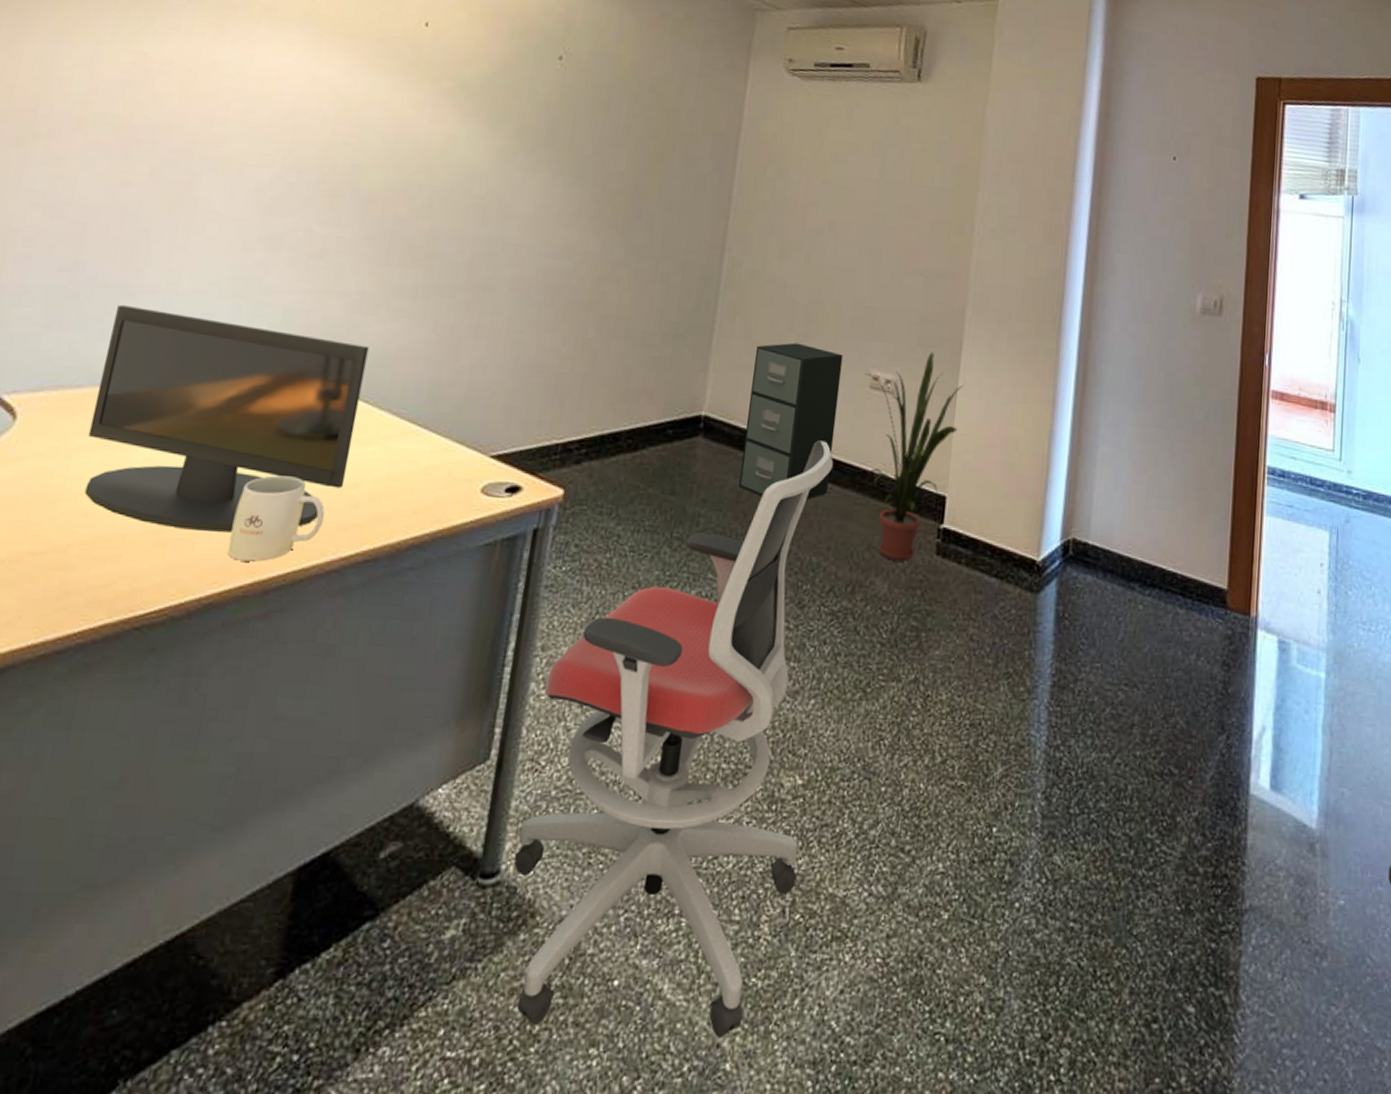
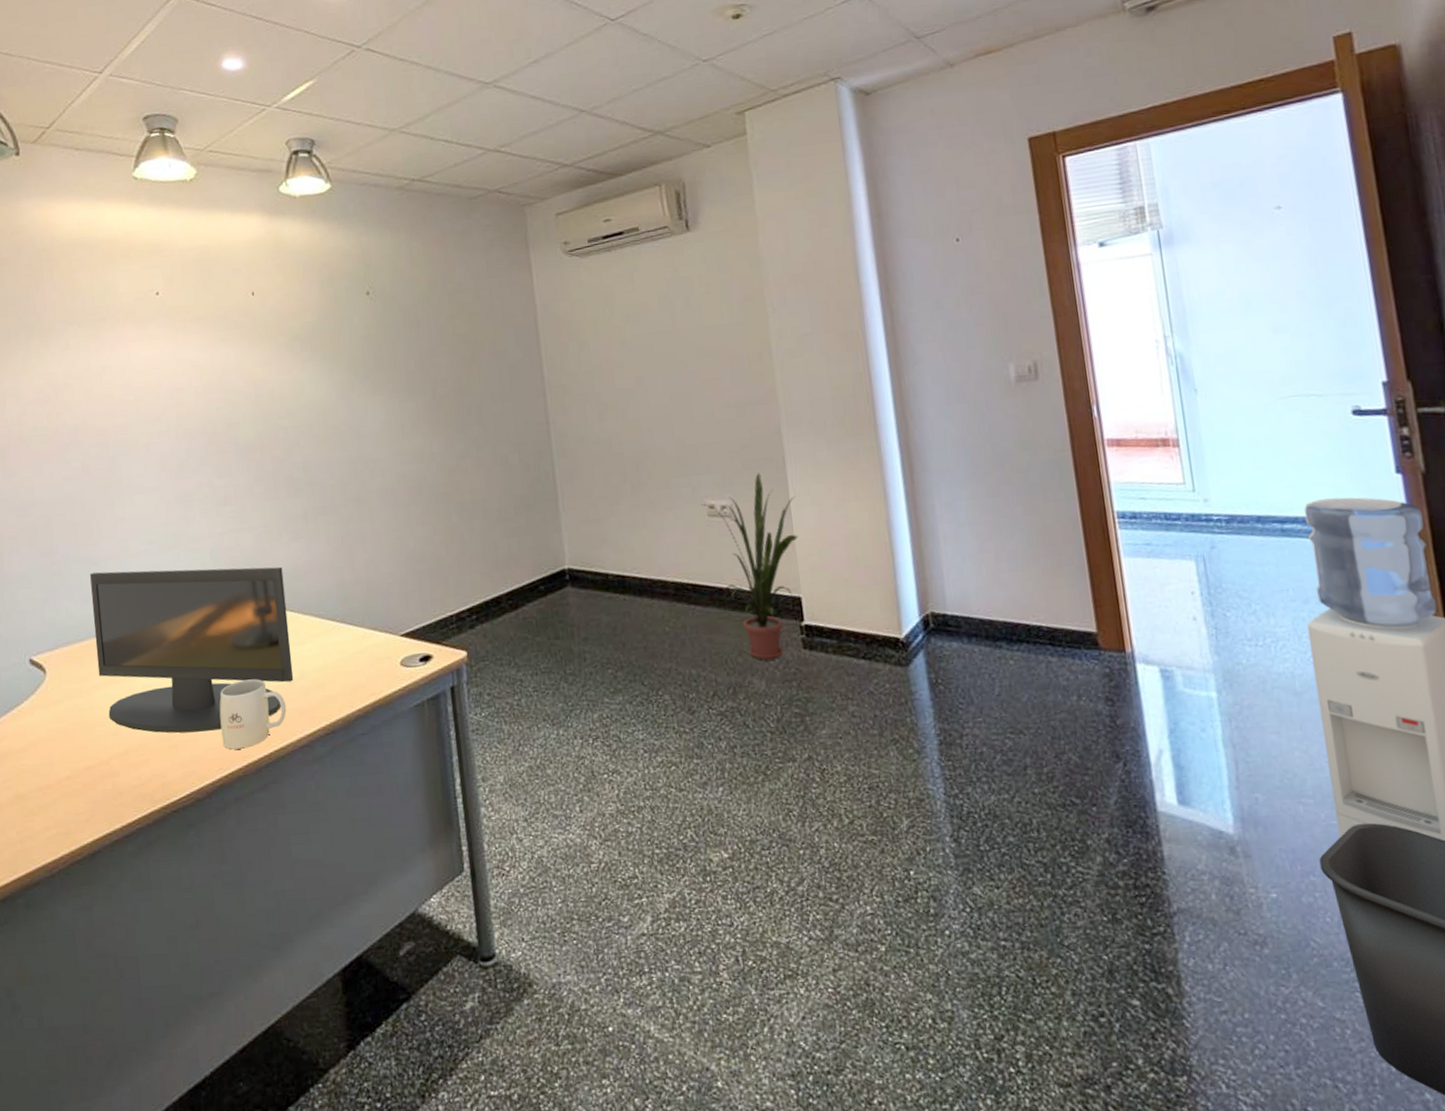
office chair: present [514,440,834,1037] -> none [492,570,742,1067]
filing cabinet: present [738,342,844,500] -> none [599,490,692,627]

